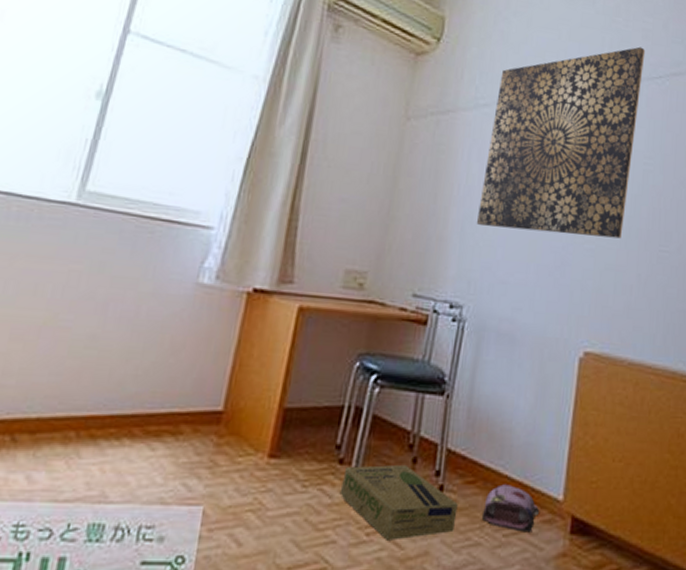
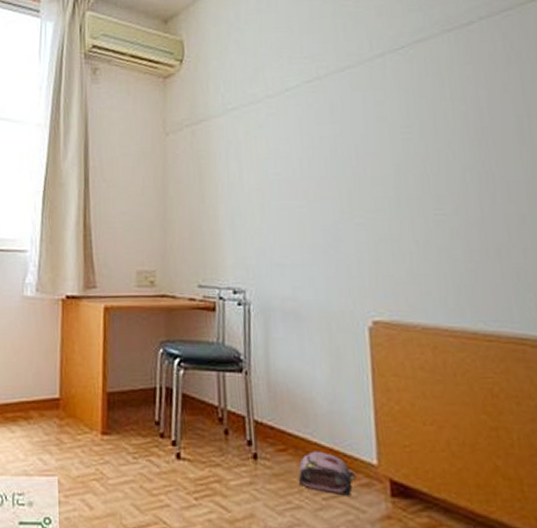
cardboard box: present [339,464,458,540] -> none [165,436,275,504]
wall art: present [476,46,646,239] -> none [243,23,391,216]

